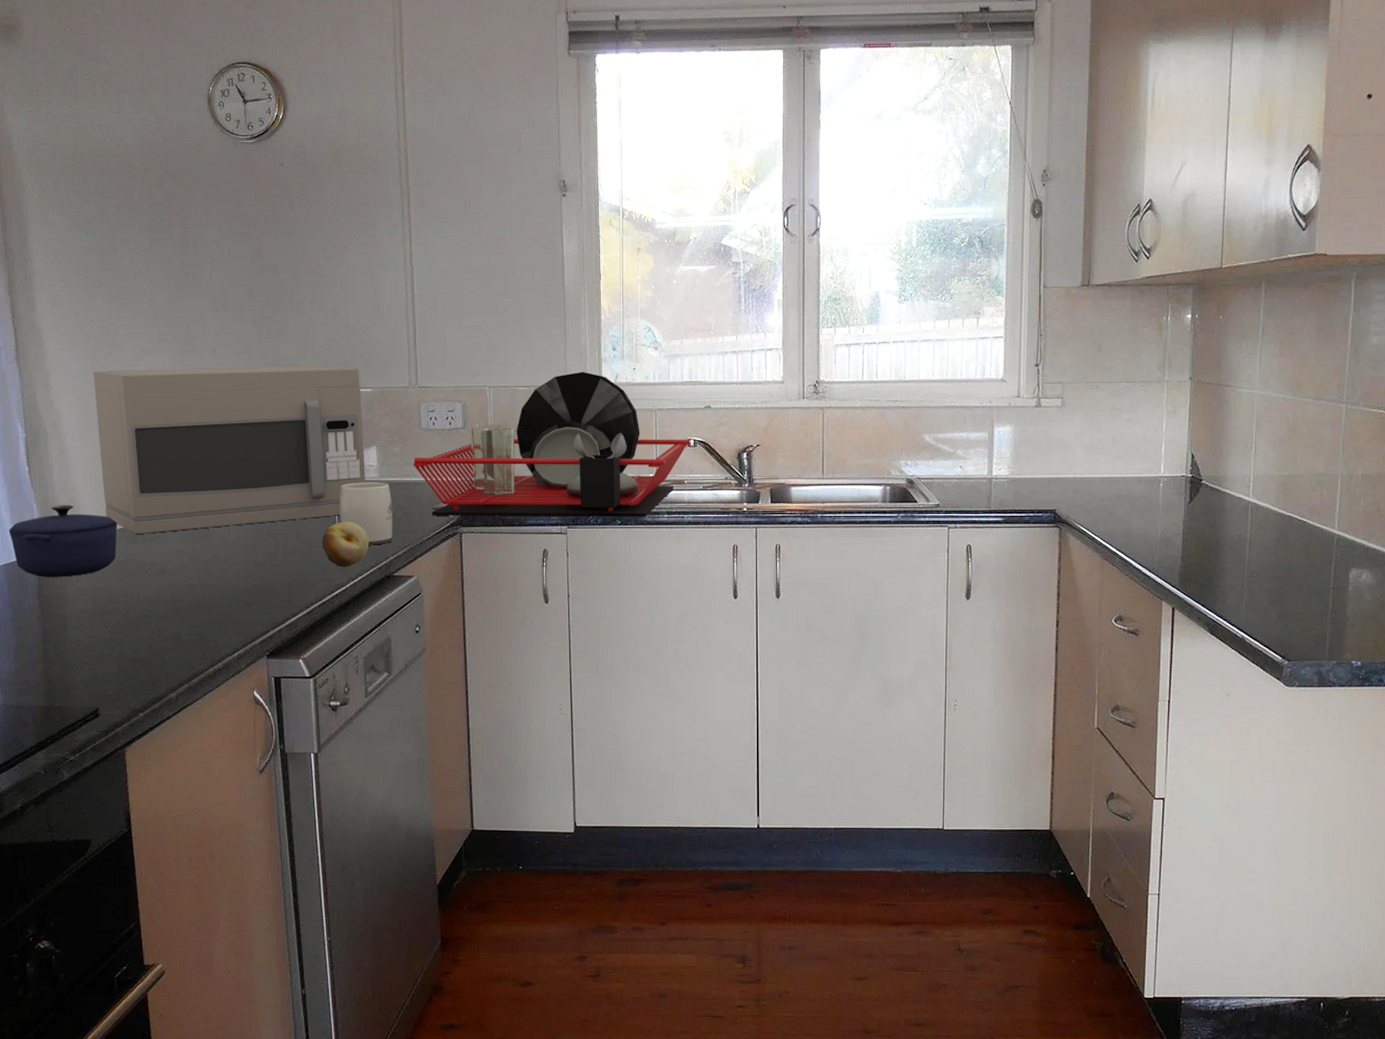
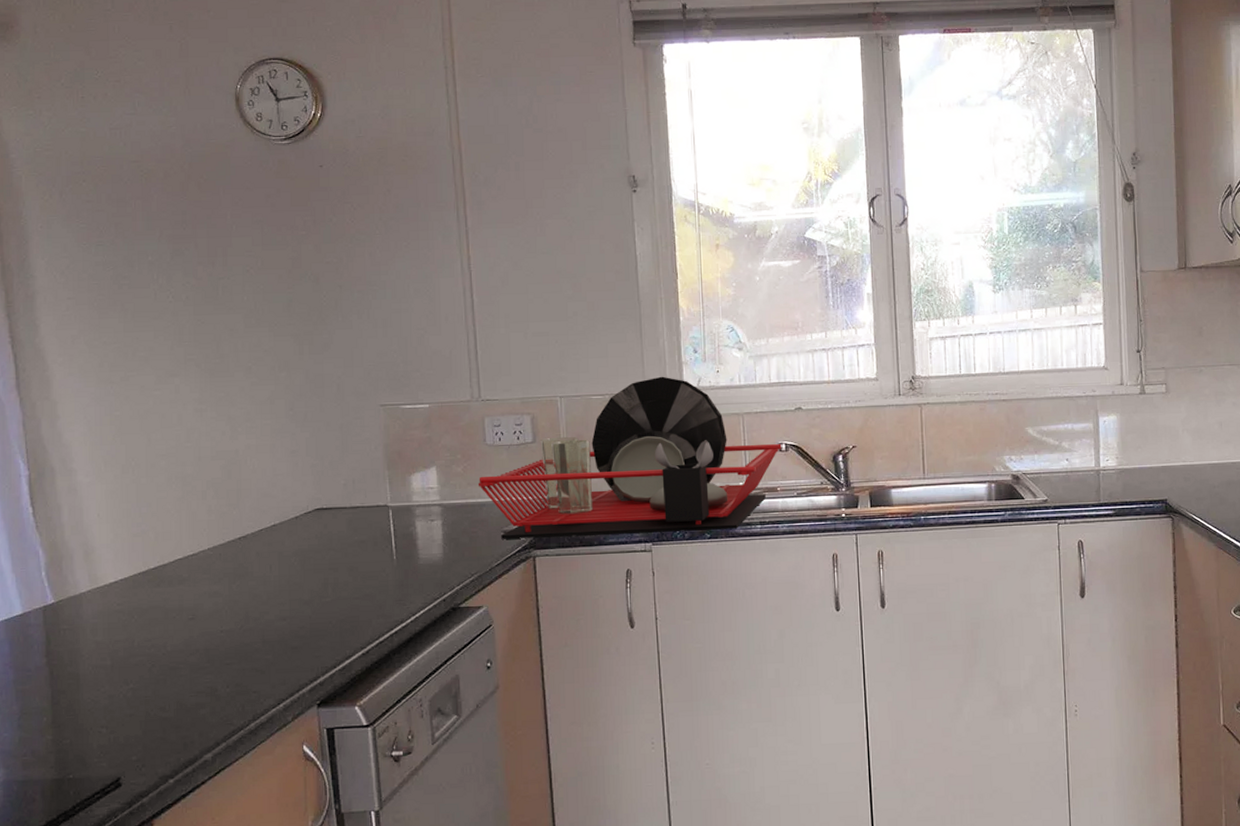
cooking pot: present [8,504,118,577] -> none [9,547,140,632]
microwave: present [93,365,365,535] -> none [108,381,425,578]
fruit: present [322,521,370,567] -> none [377,550,432,601]
mug: present [339,482,394,545] -> none [396,505,458,575]

